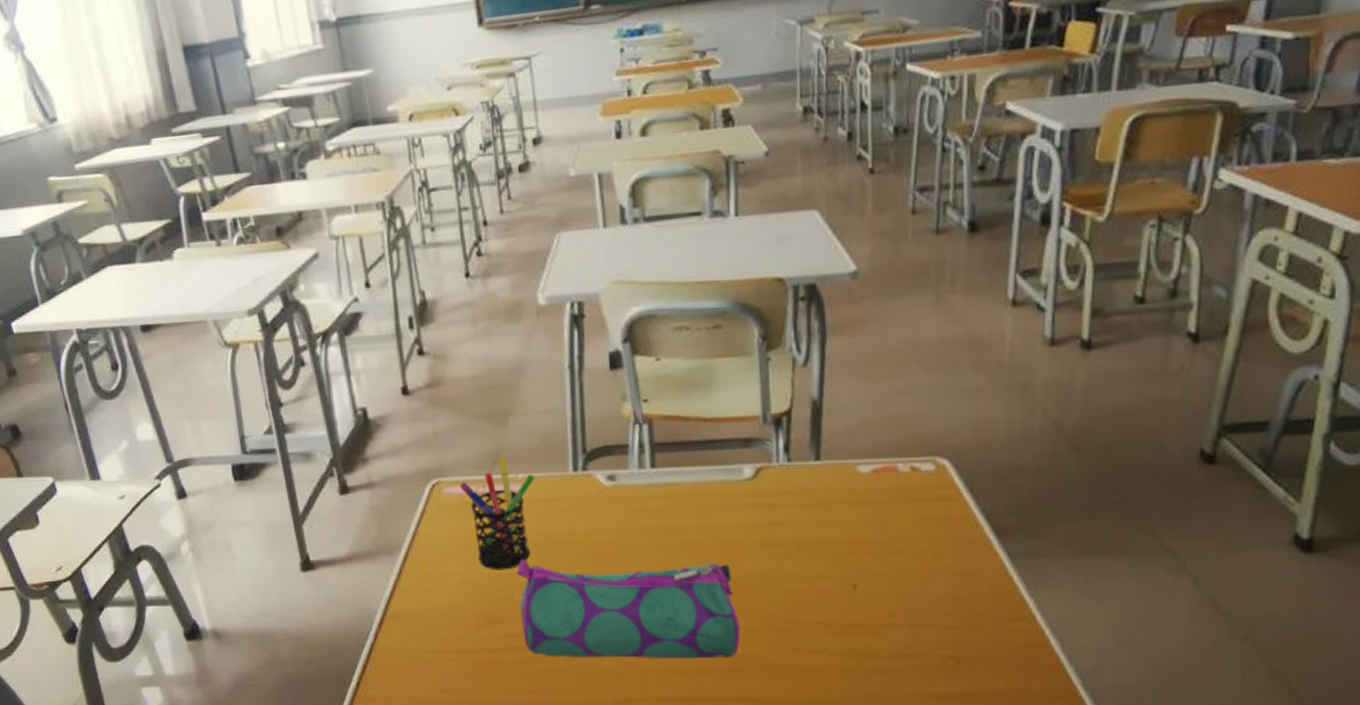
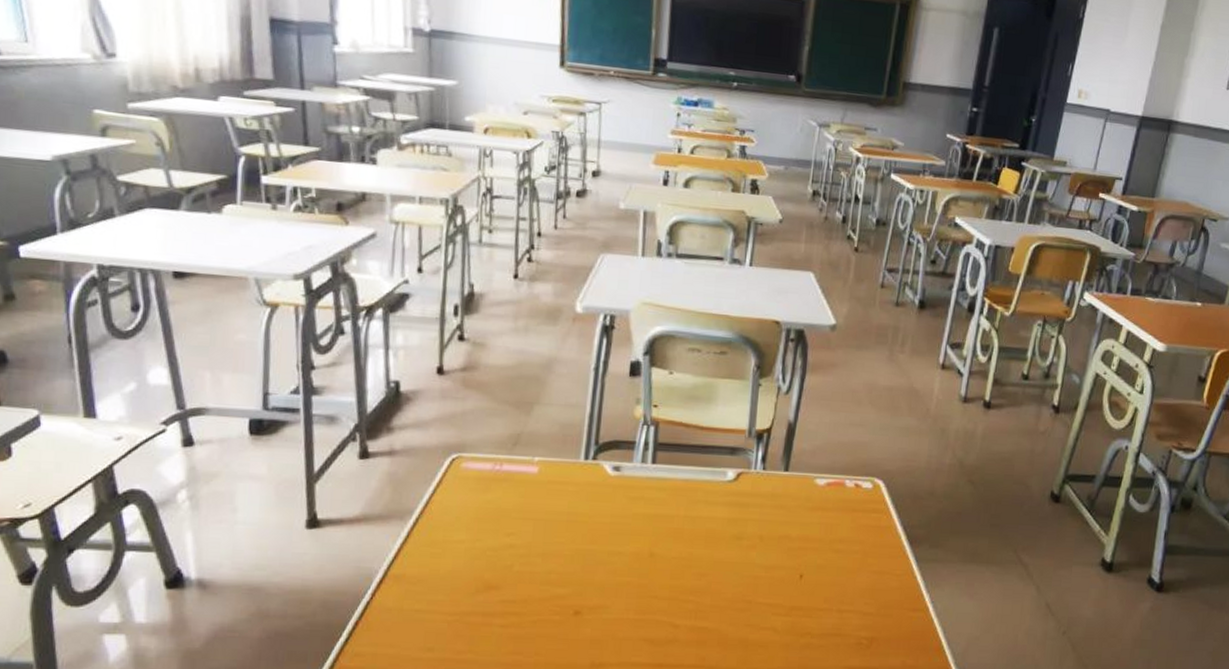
pen holder: present [460,456,535,571] -> none [479,439,549,542]
pencil case: present [516,559,740,659] -> none [516,533,706,631]

